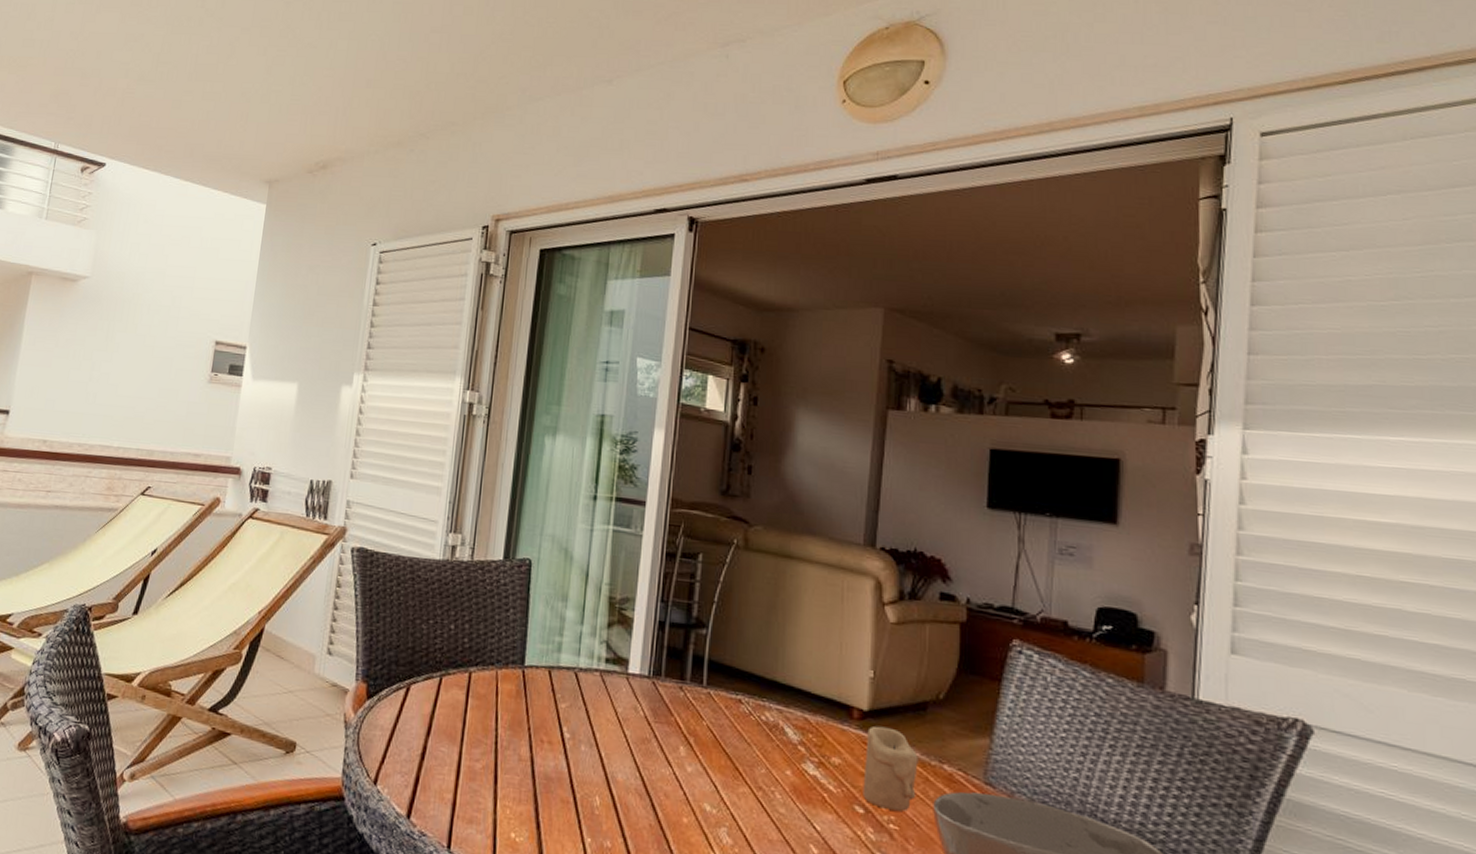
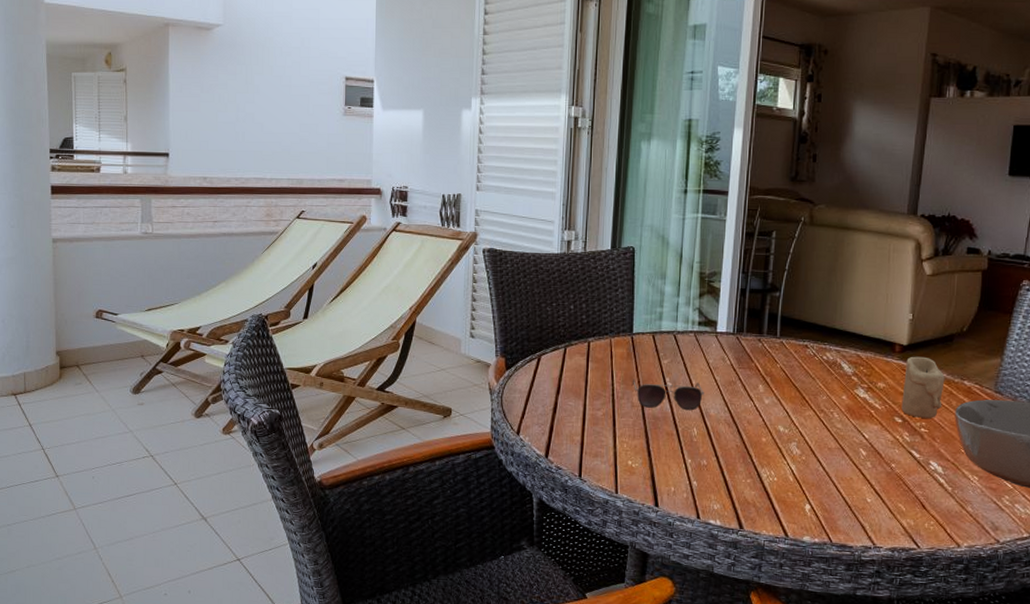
sunglasses: none [520,724,611,773] -> present [631,379,704,411]

